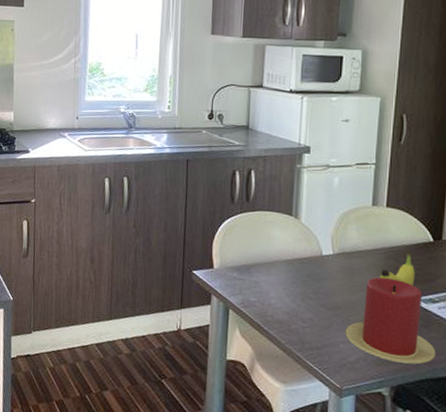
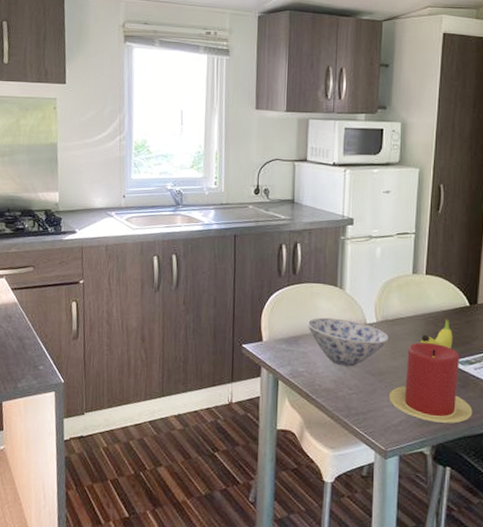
bowl: none [260,246,346,299] -> present [307,317,389,367]

